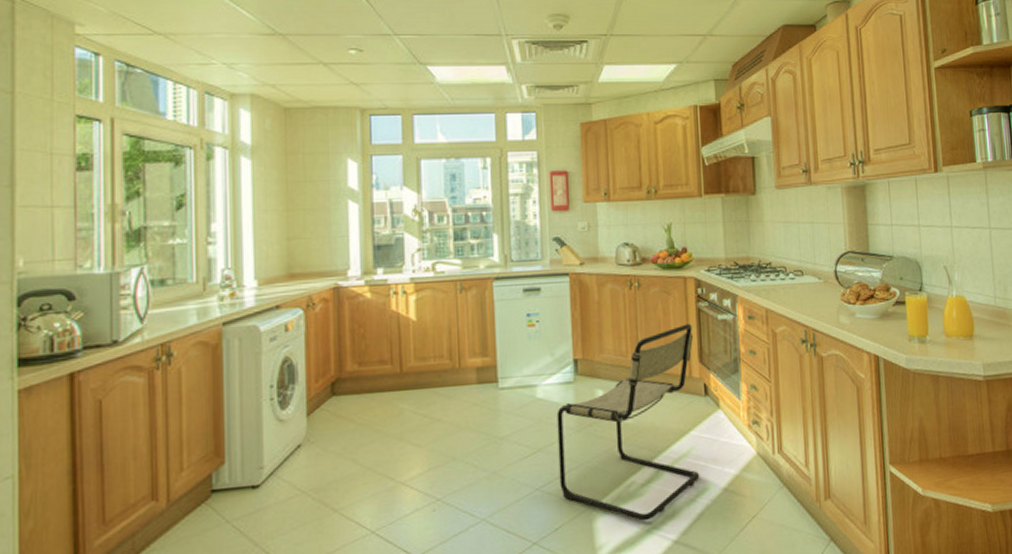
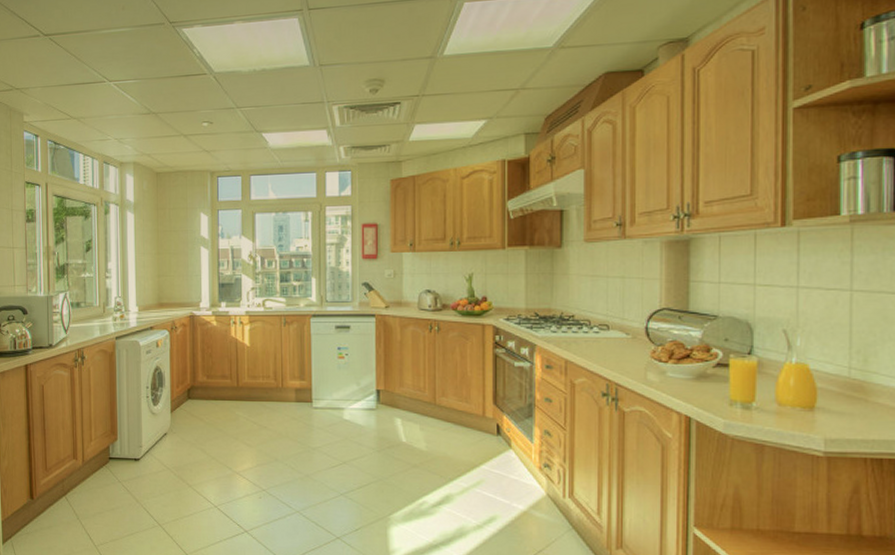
chair: present [556,324,700,521] -> none [360,368,488,537]

